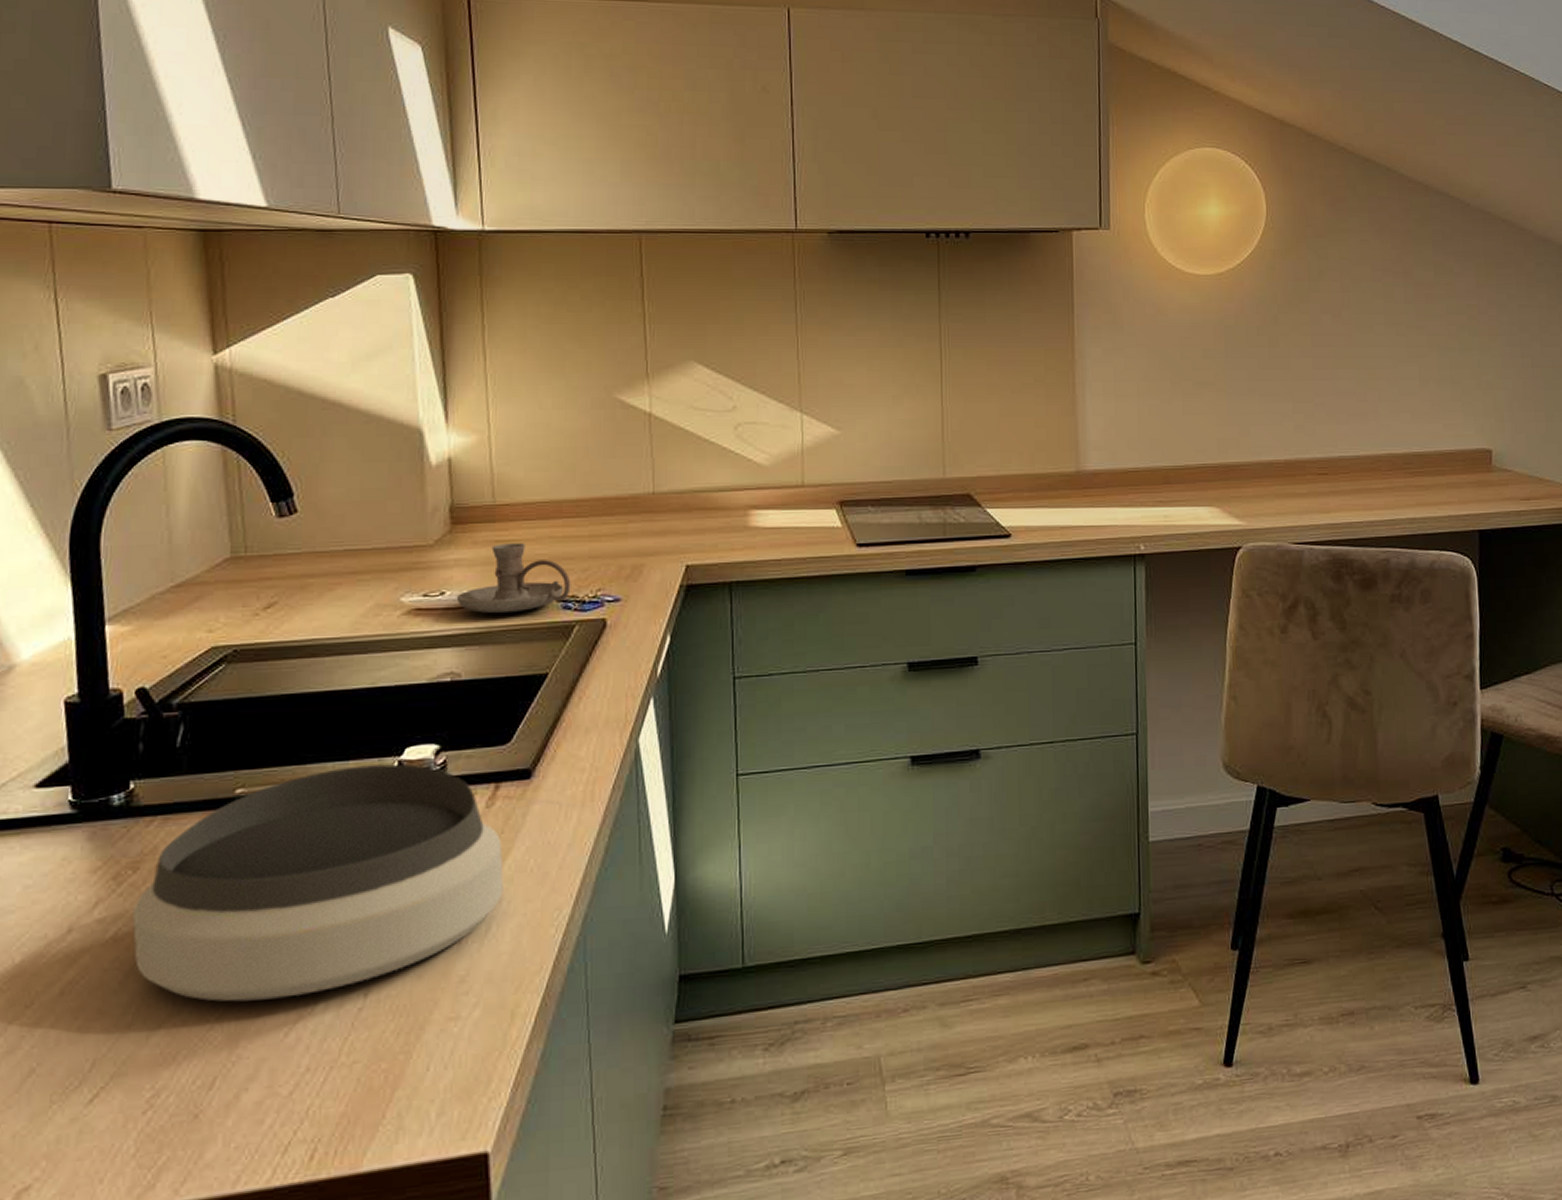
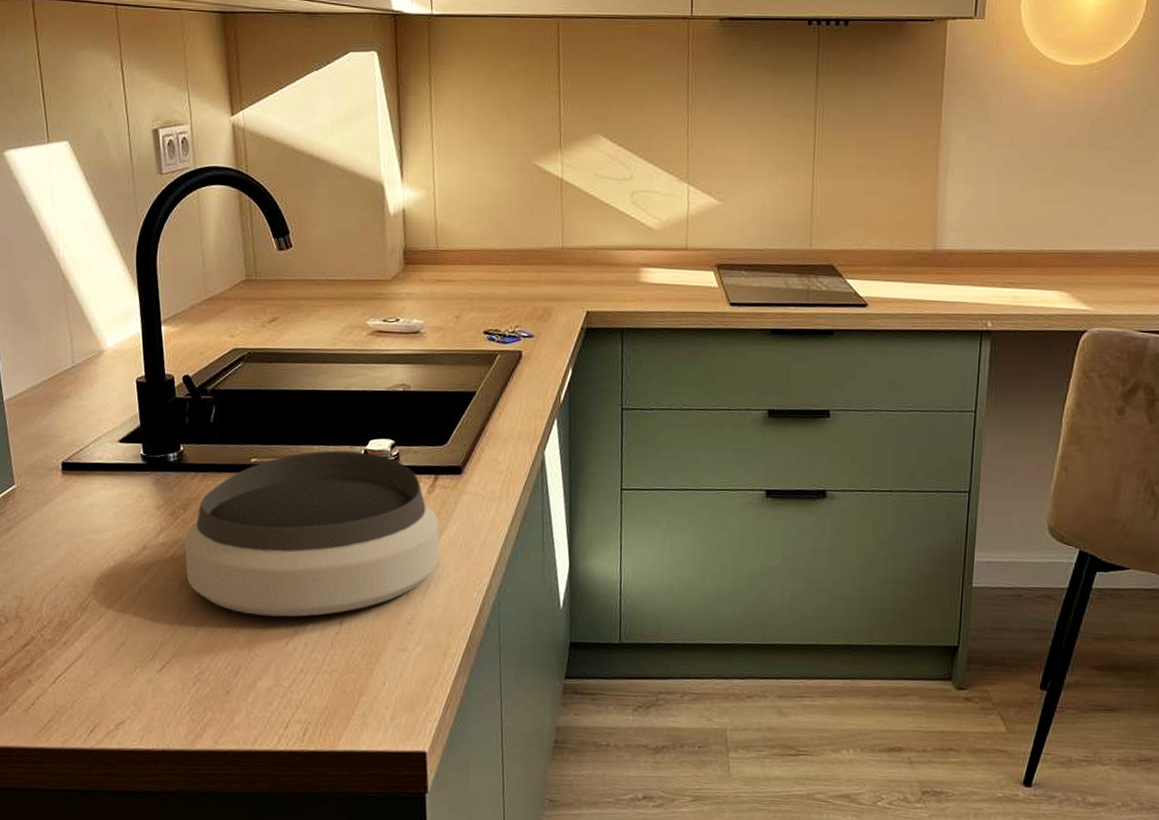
candle holder: present [456,543,571,614] -> none [408,283,495,340]

